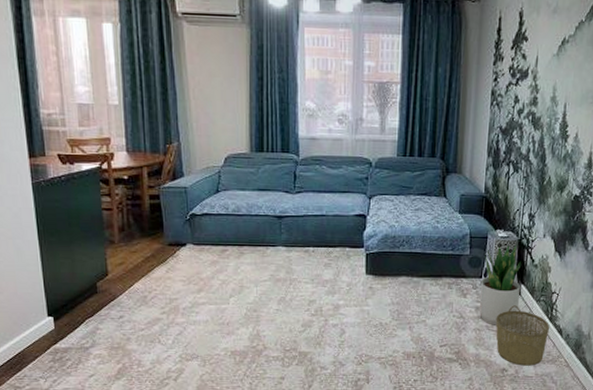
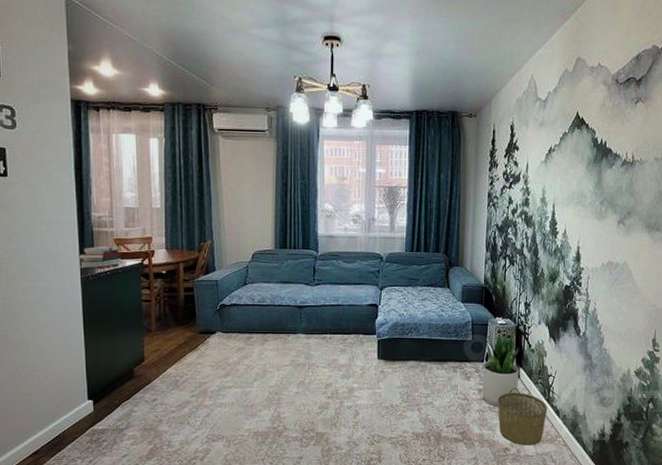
books: none [28,147,78,174] -> present [79,246,123,269]

